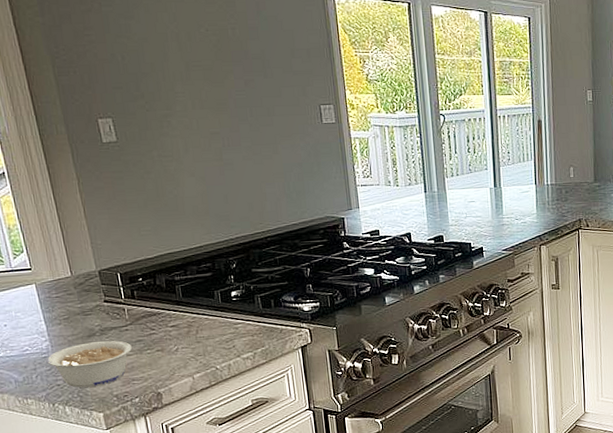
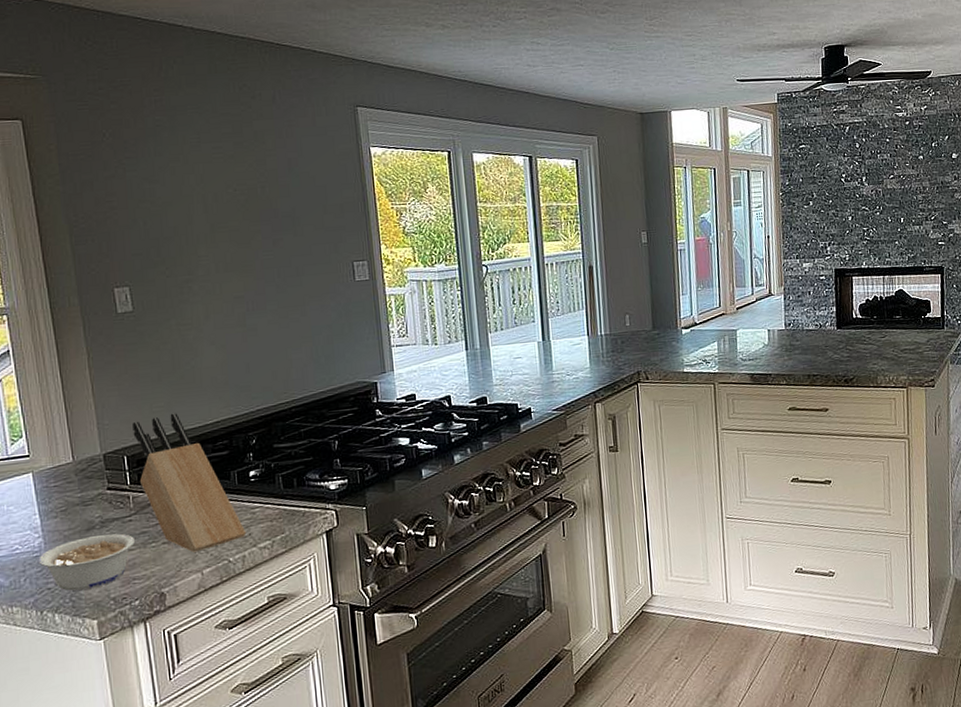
knife block: none [123,237,231,360] -> present [132,413,247,553]

